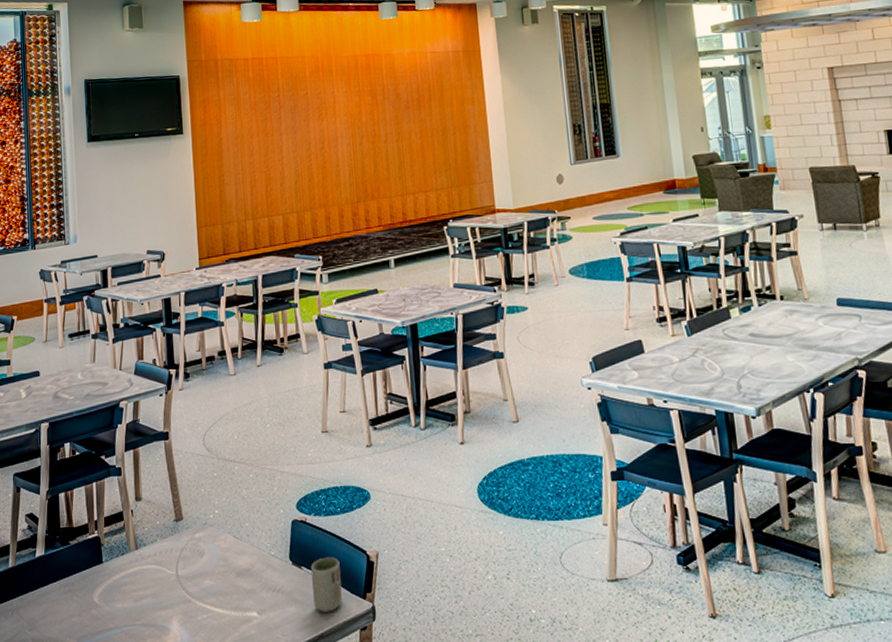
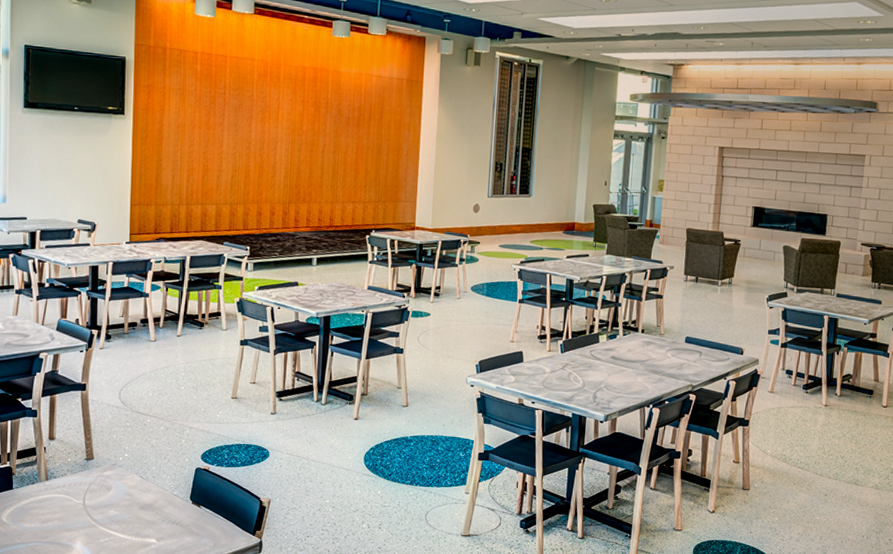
cup: present [310,557,342,612] -> none [208,500,235,544]

